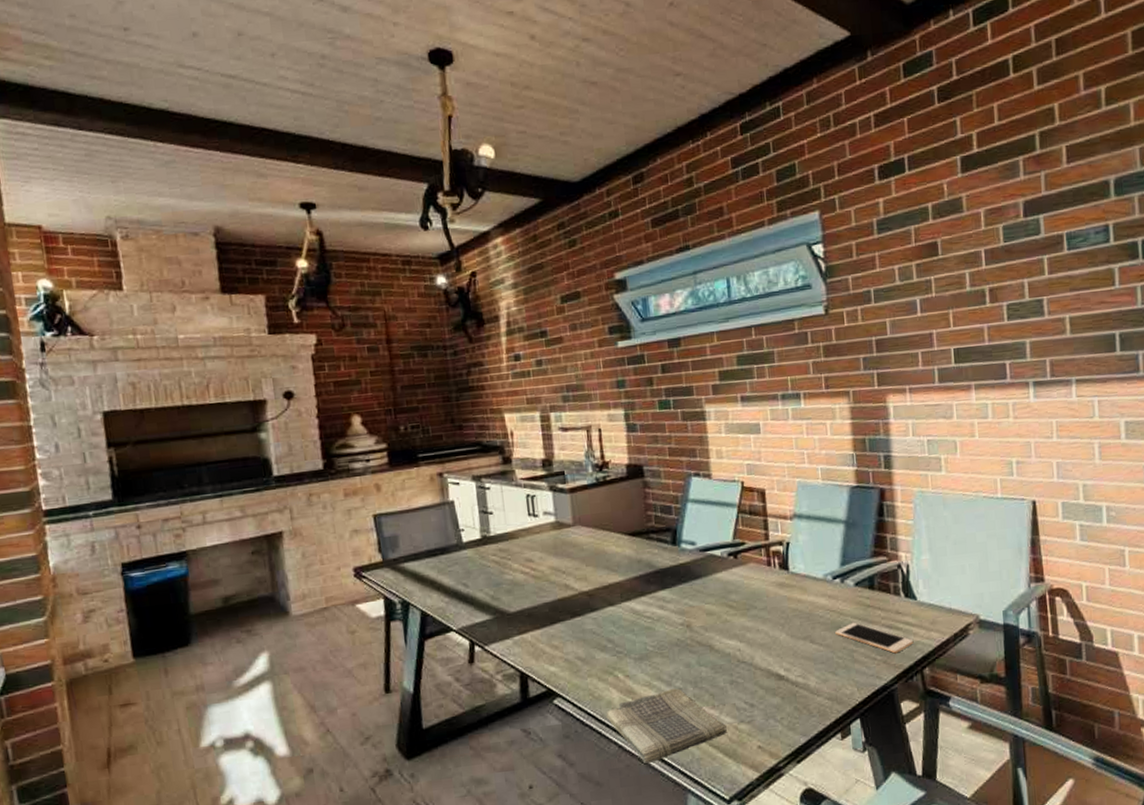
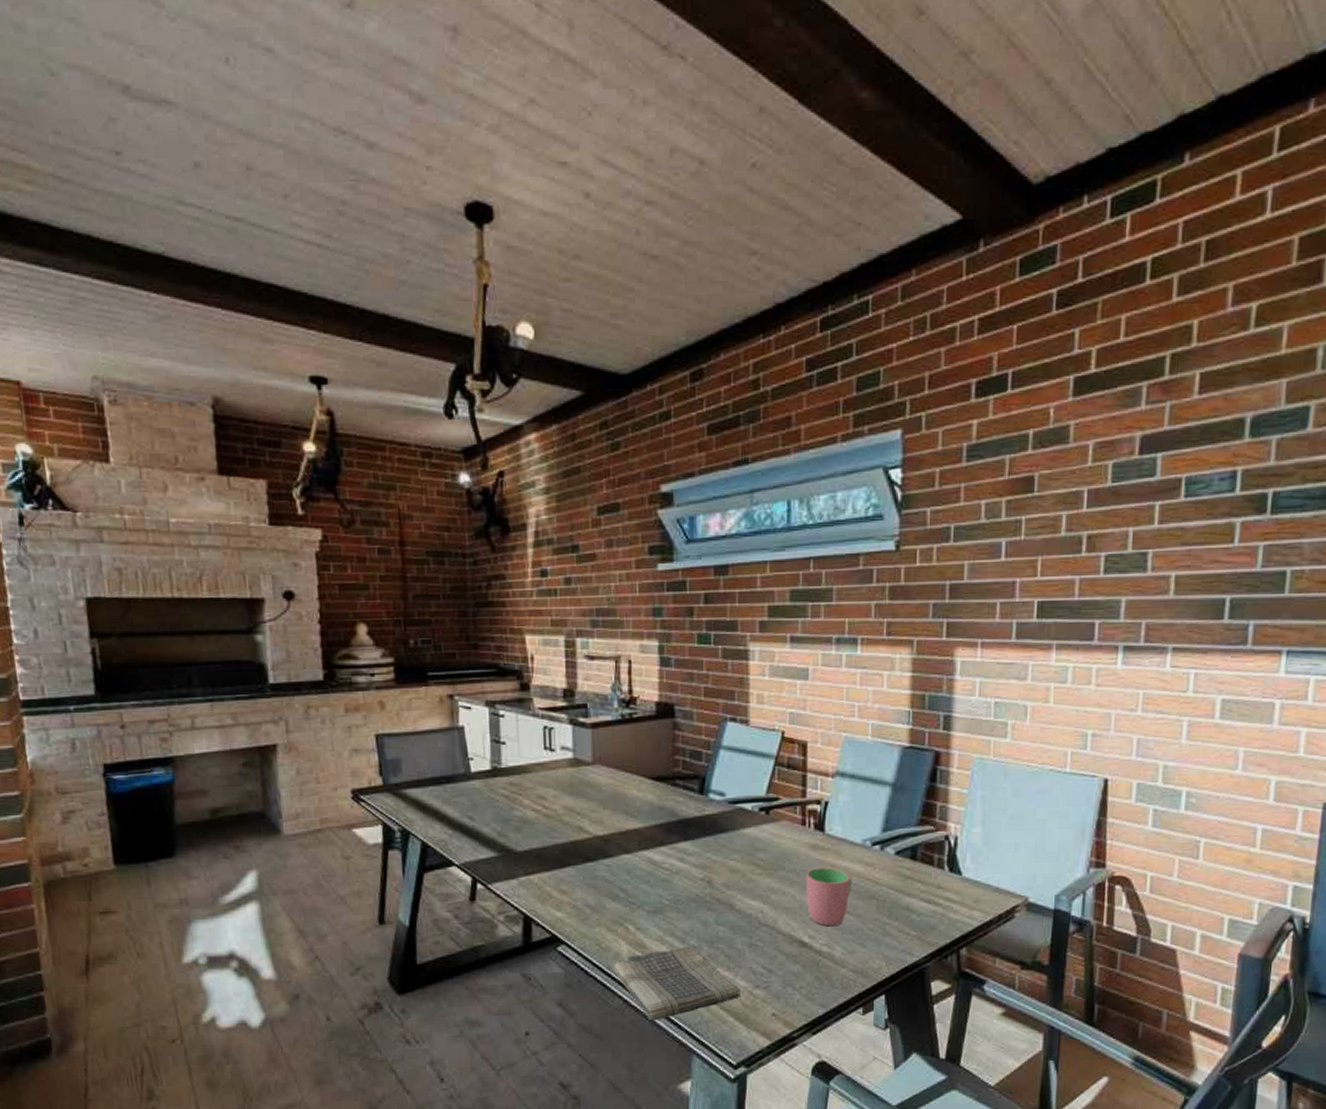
cup: none [775,603,819,659] -> present [805,867,852,927]
cell phone: present [835,622,914,654] -> none [868,893,953,930]

